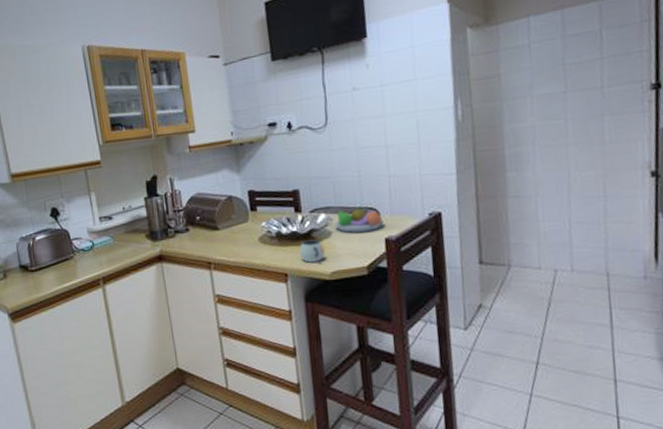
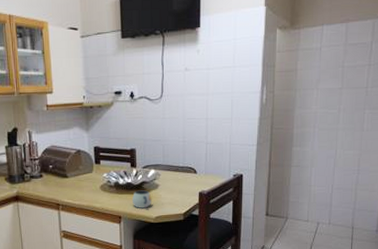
fruit bowl: present [334,206,384,233] -> none [161,166,199,186]

